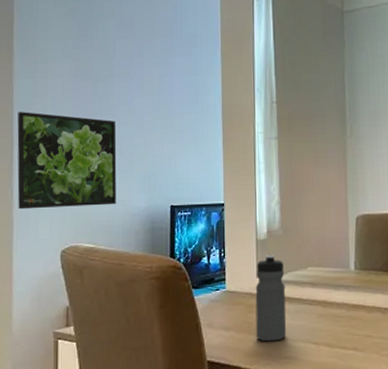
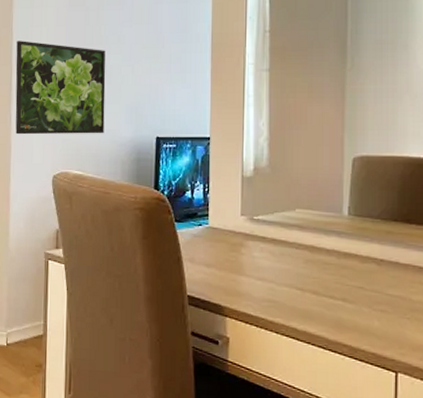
water bottle: present [255,255,287,342] -> none [238,193,271,283]

